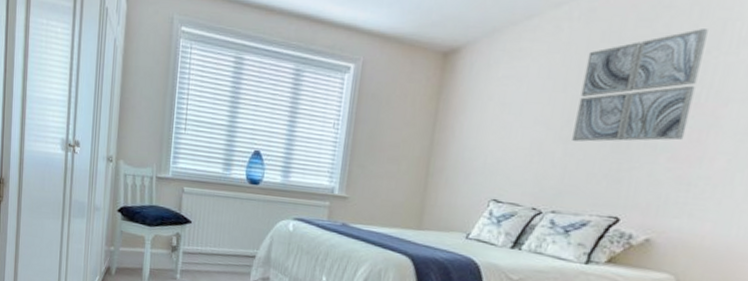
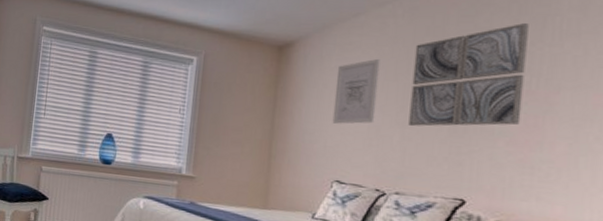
wall art: none [494,67,551,140] -> present [332,58,380,124]

